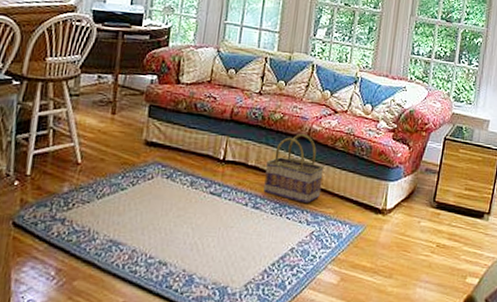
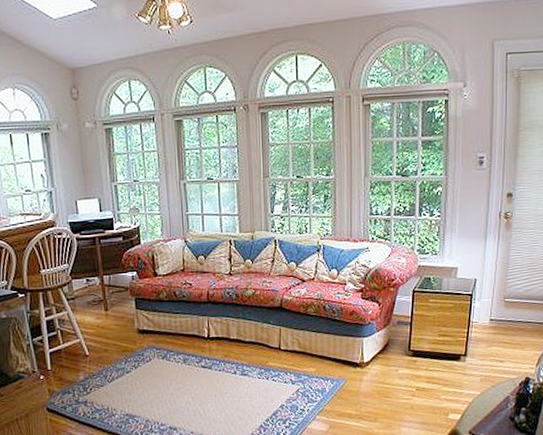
basket: present [263,133,324,204] -> none [246,304,300,366]

